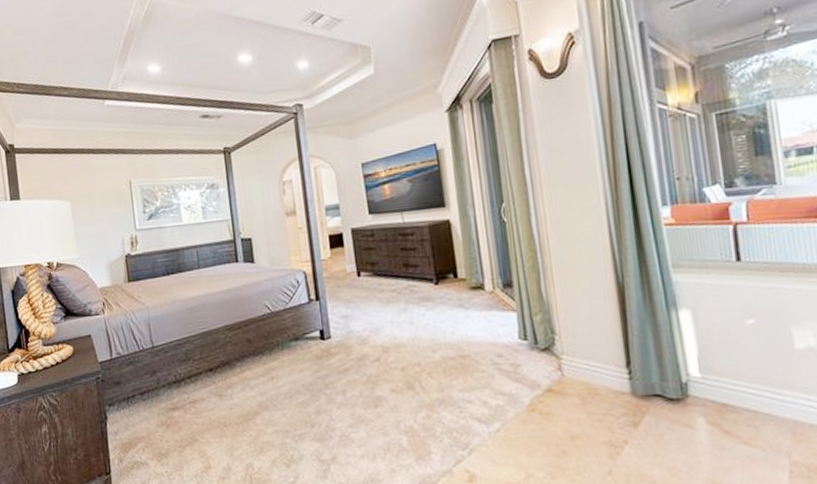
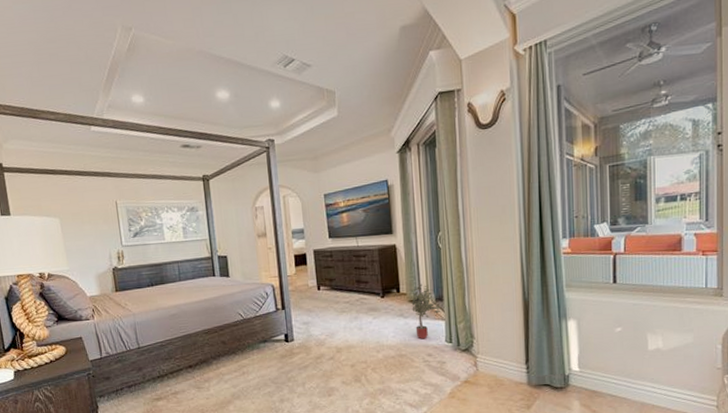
potted tree: none [470,267,511,336] -> present [410,284,441,340]

